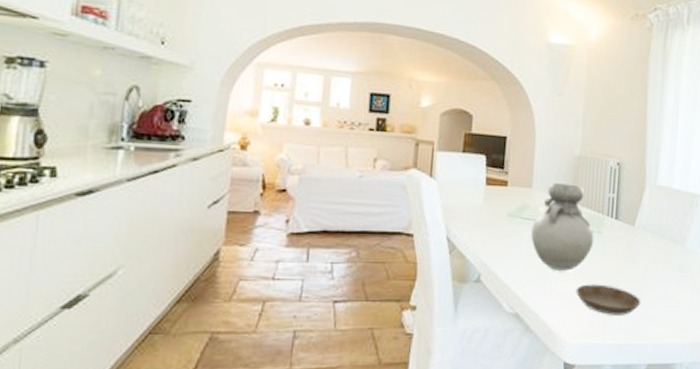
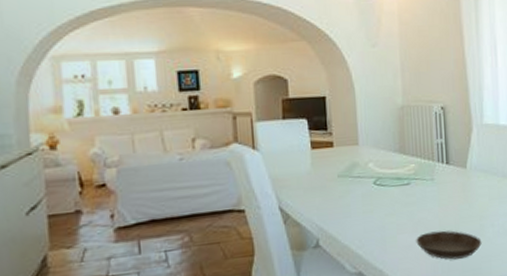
vase: present [531,183,594,271] -> none [363,135,428,224]

